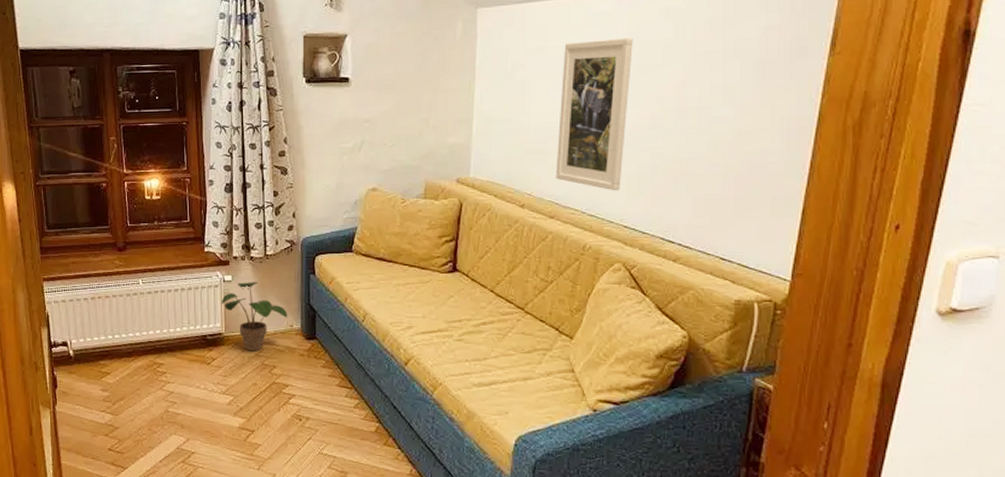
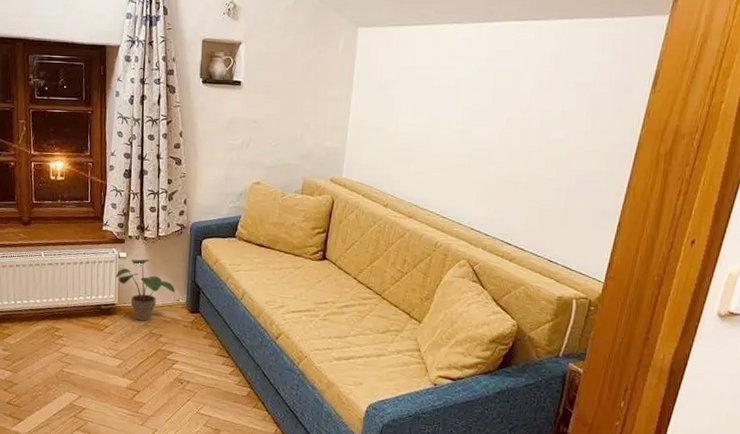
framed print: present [555,37,633,191] -> none [416,64,490,198]

